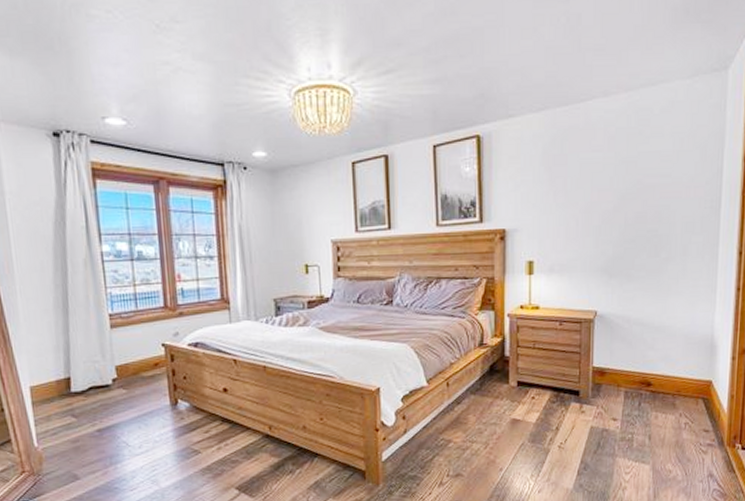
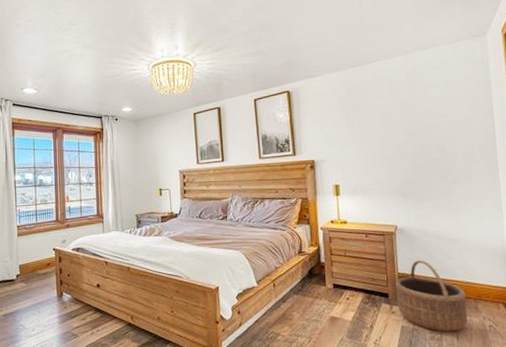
basket: none [588,350,665,431] -> present [395,259,468,331]

